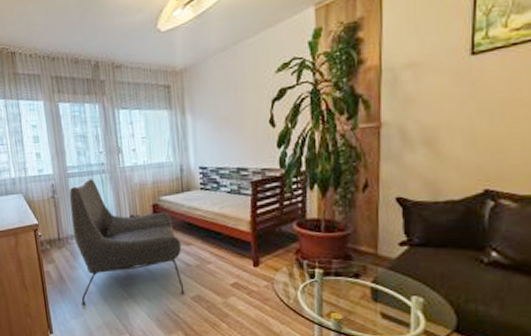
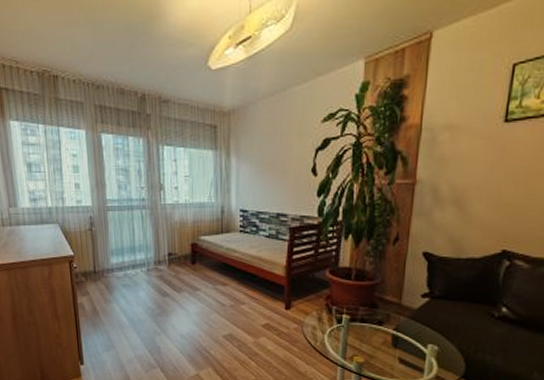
chair: present [69,178,185,306] -> none [107,212,217,339]

